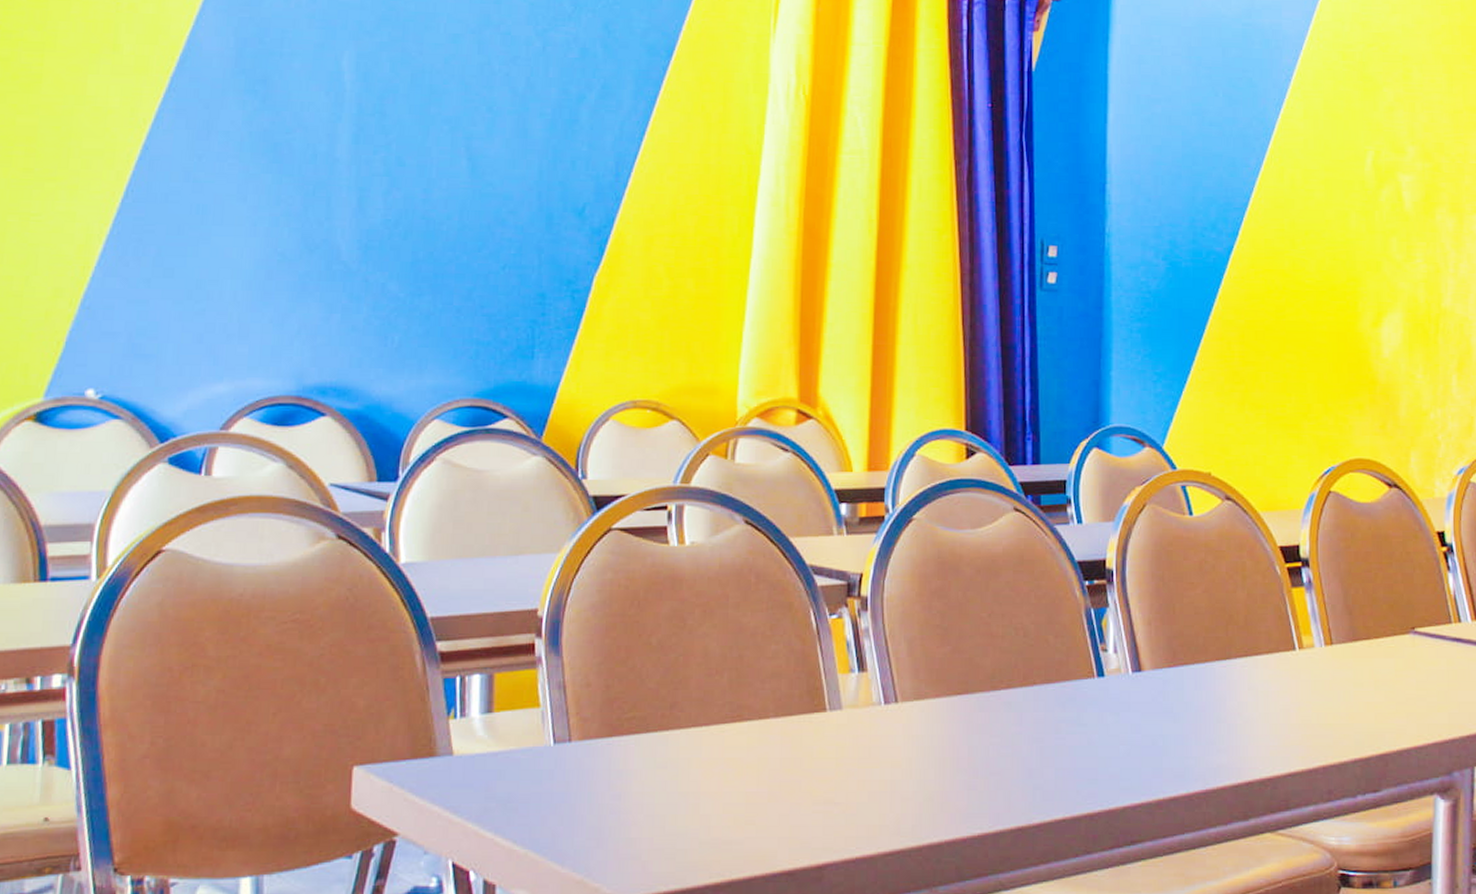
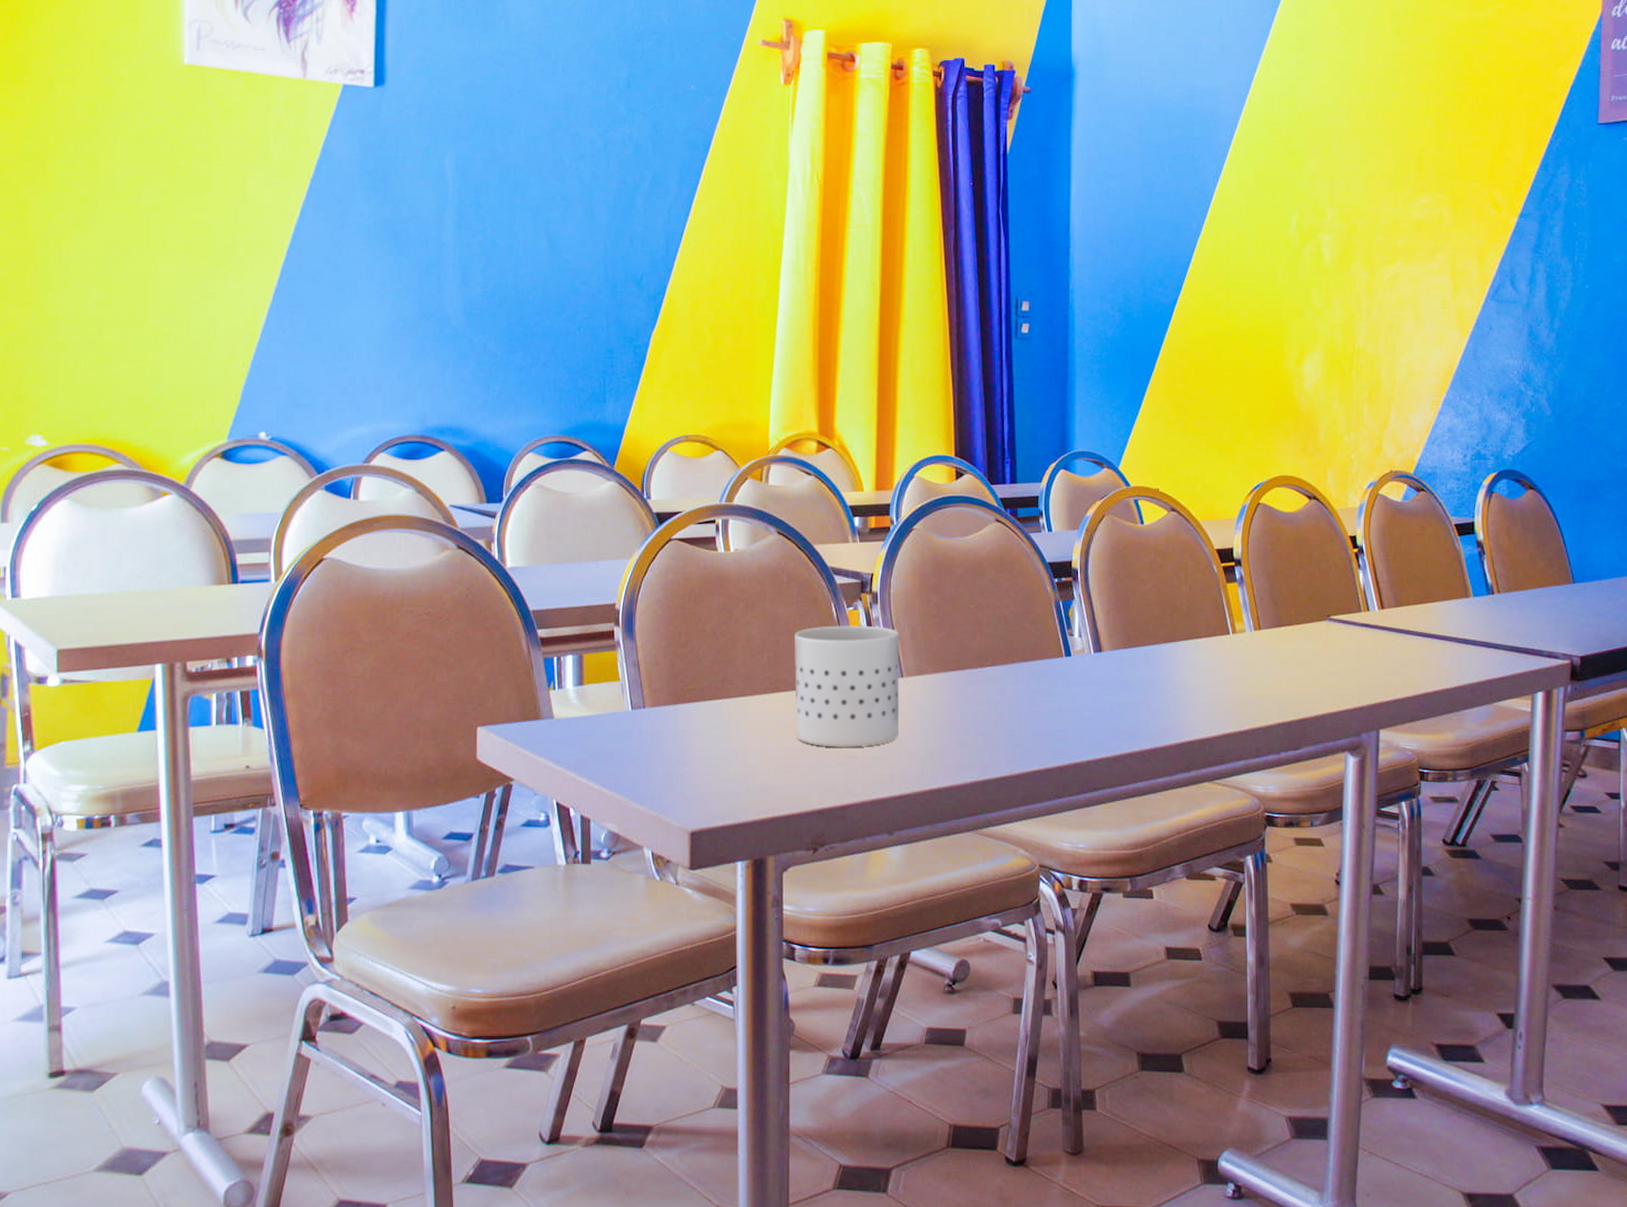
mug: none [761,638,894,791] -> present [793,625,900,747]

